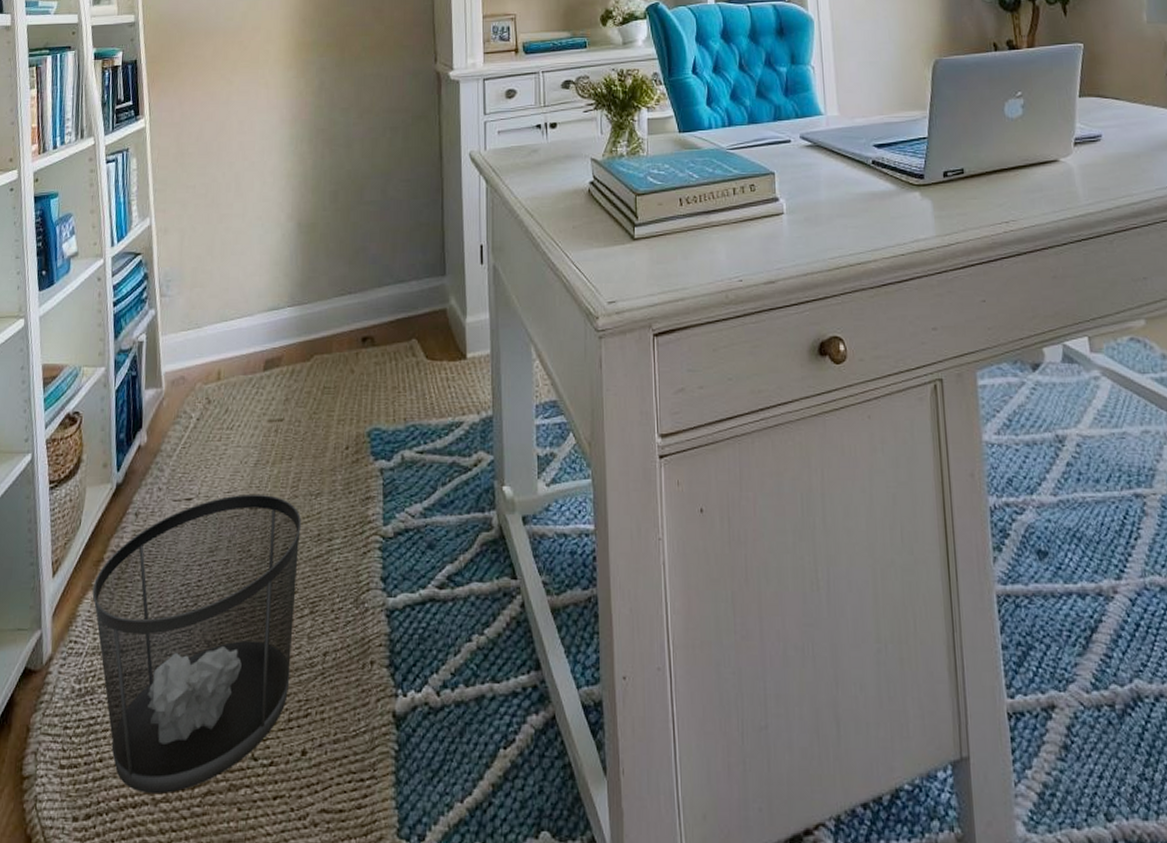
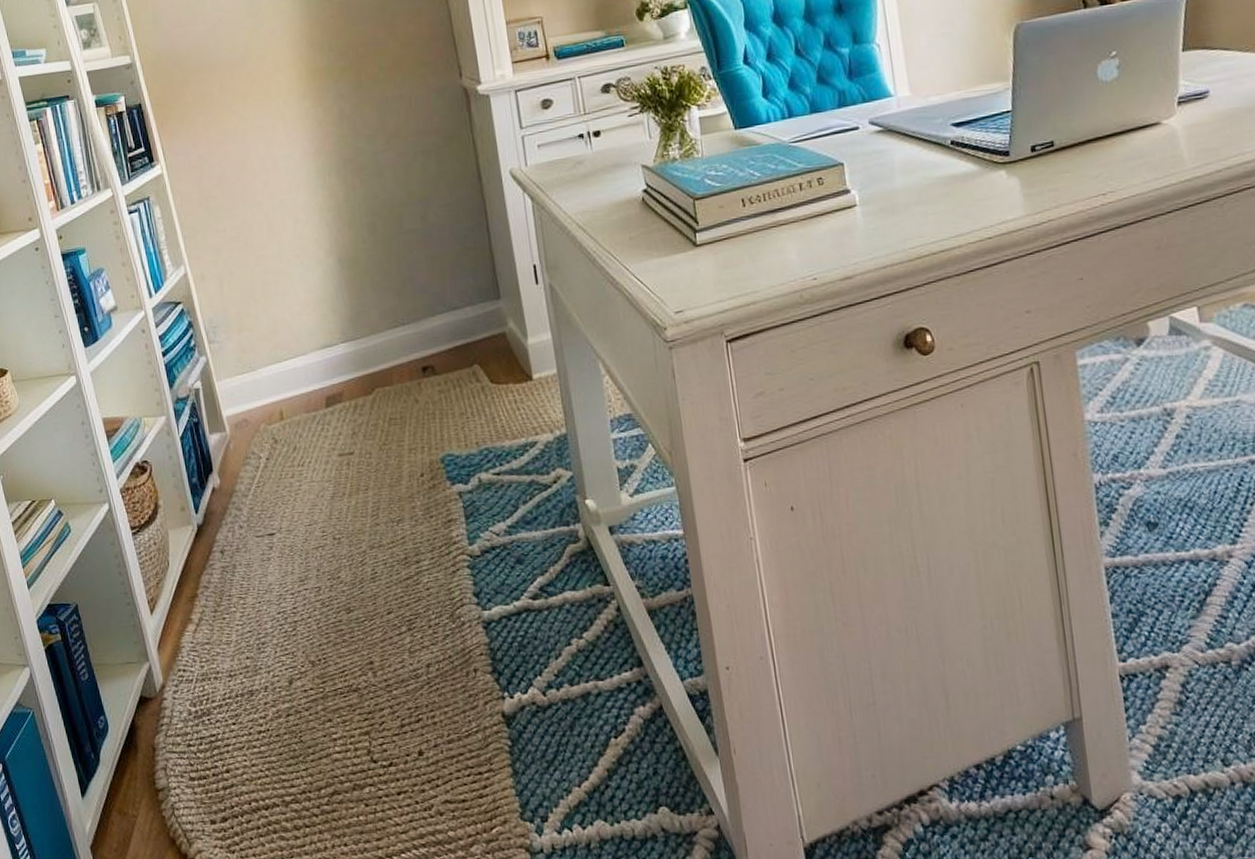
waste bin: present [92,493,301,795] -> none [191,524,398,797]

